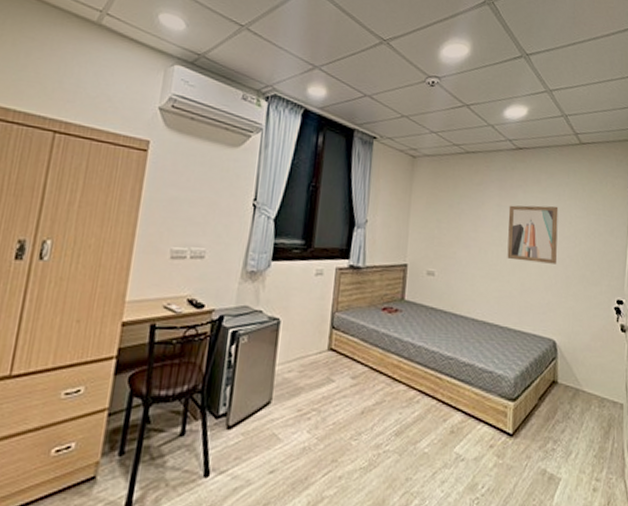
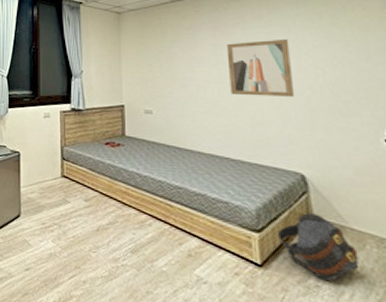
backpack: none [529,378,585,444] -> present [278,213,360,282]

